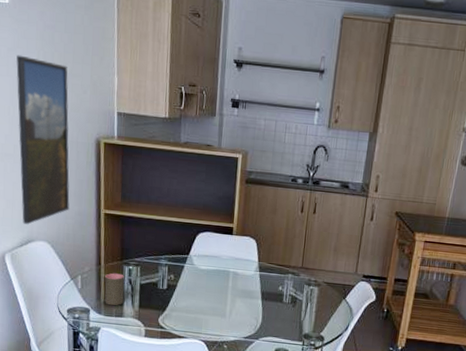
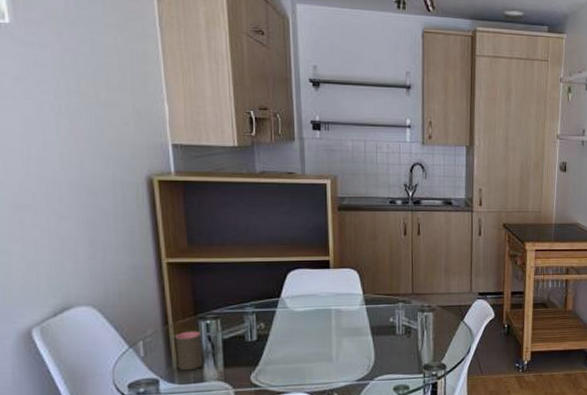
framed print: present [16,55,70,225] -> none [27,84,119,288]

